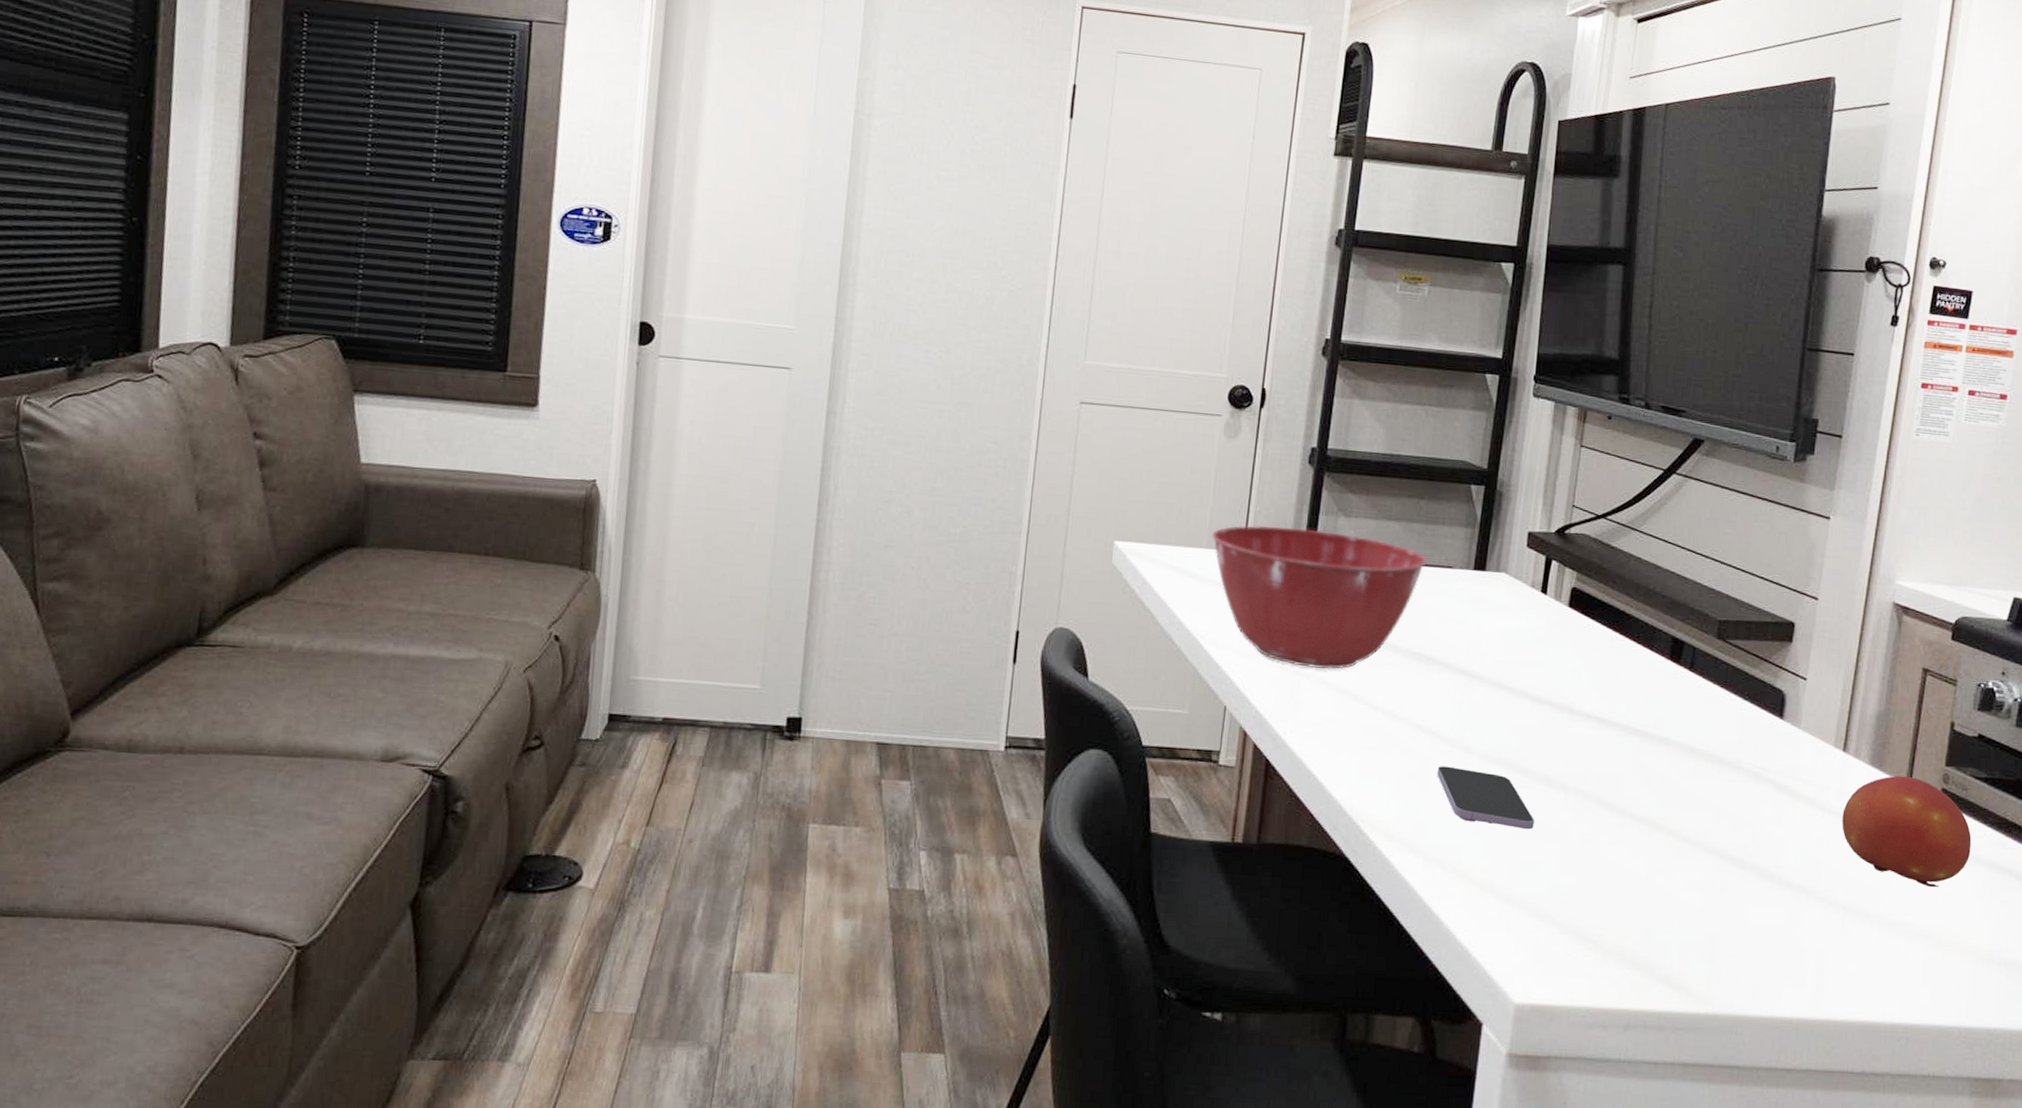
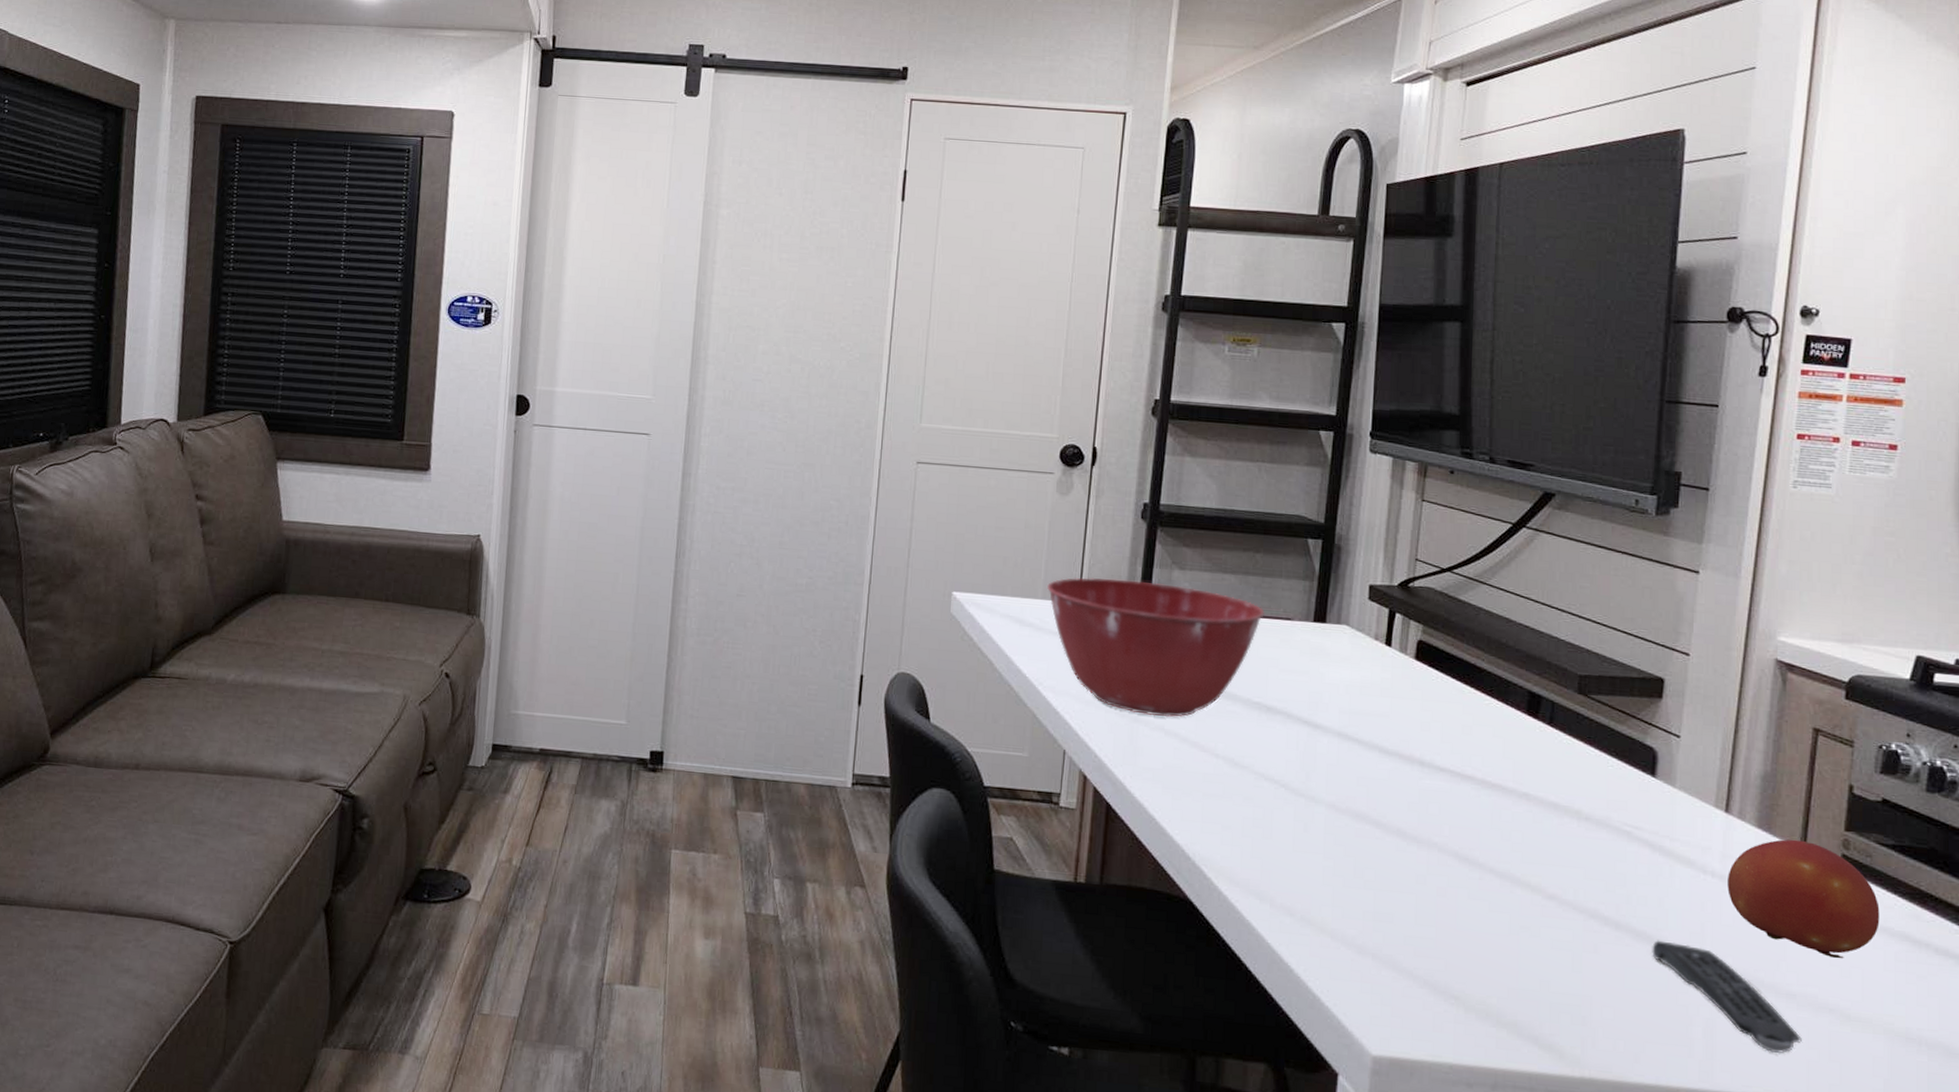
smartphone: present [1437,766,1534,830] -> none [1282,814,1386,881]
remote control: none [1773,877,1900,981] -> present [1652,940,1802,1054]

